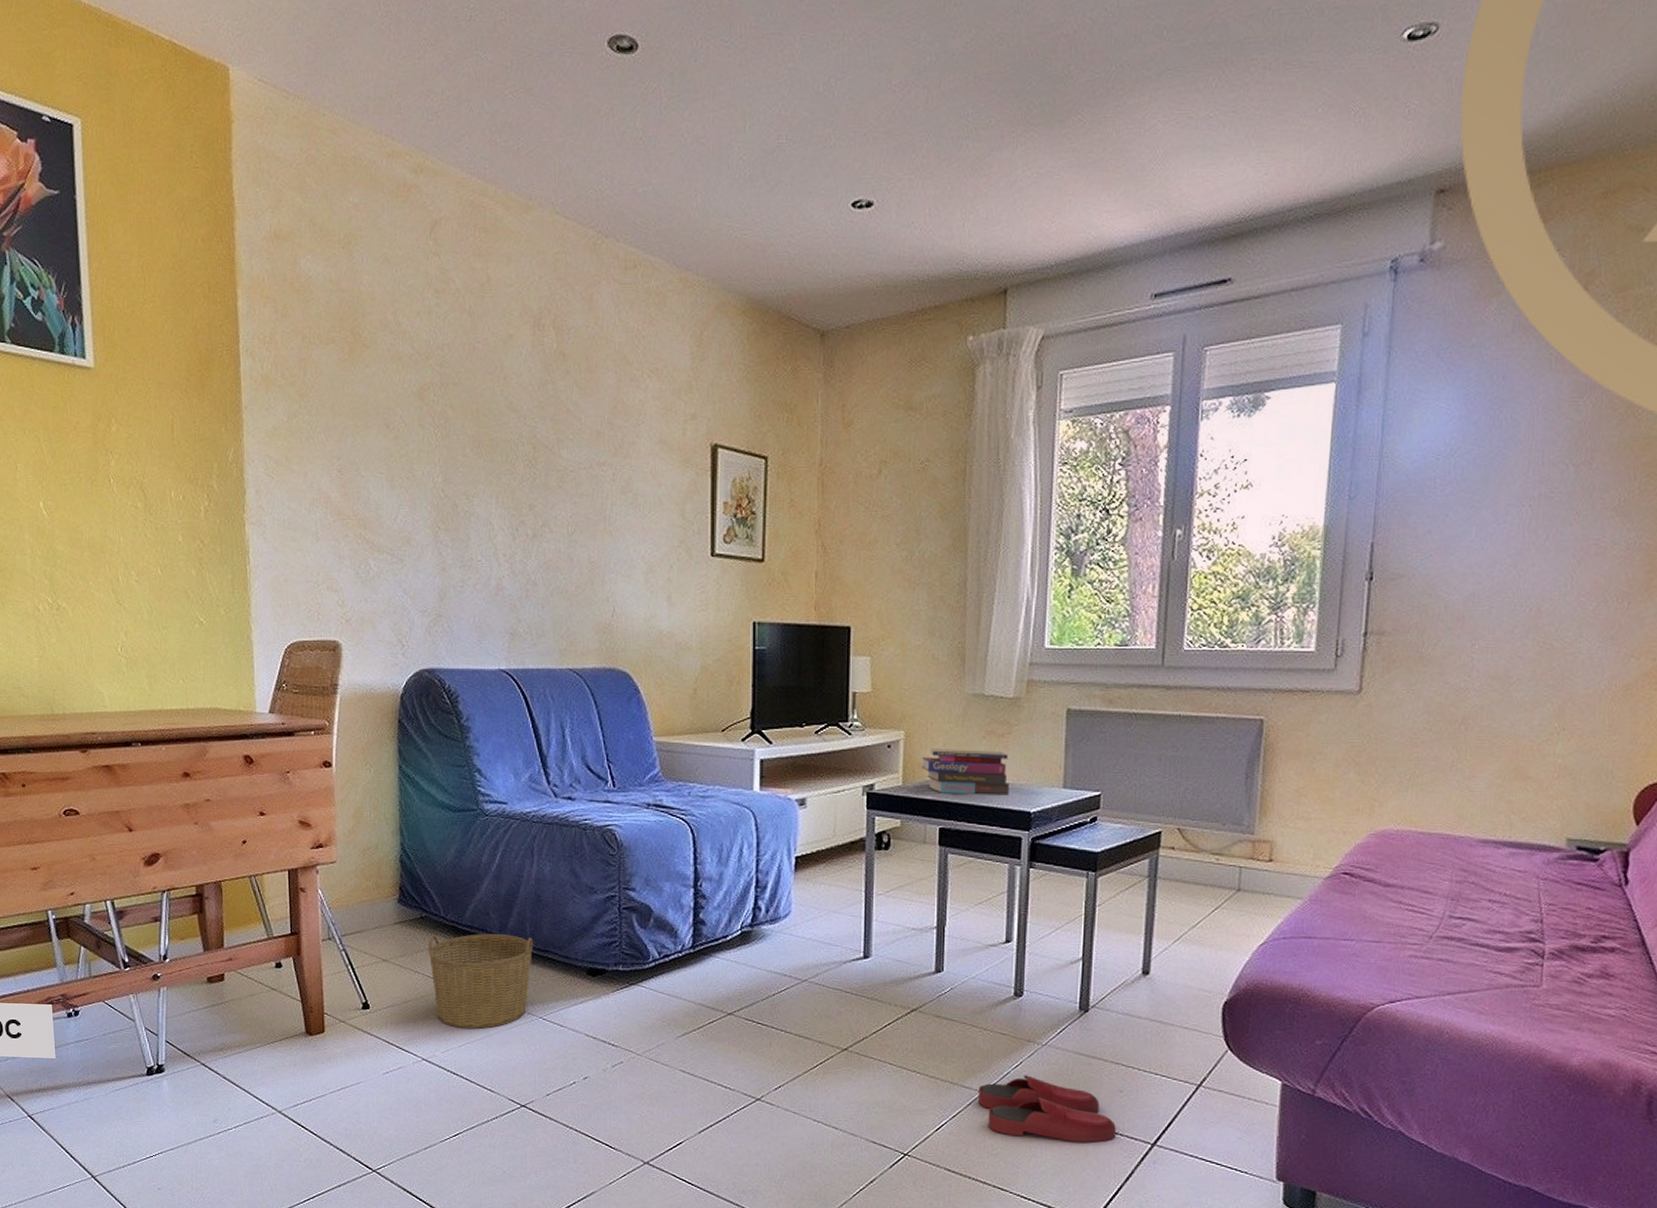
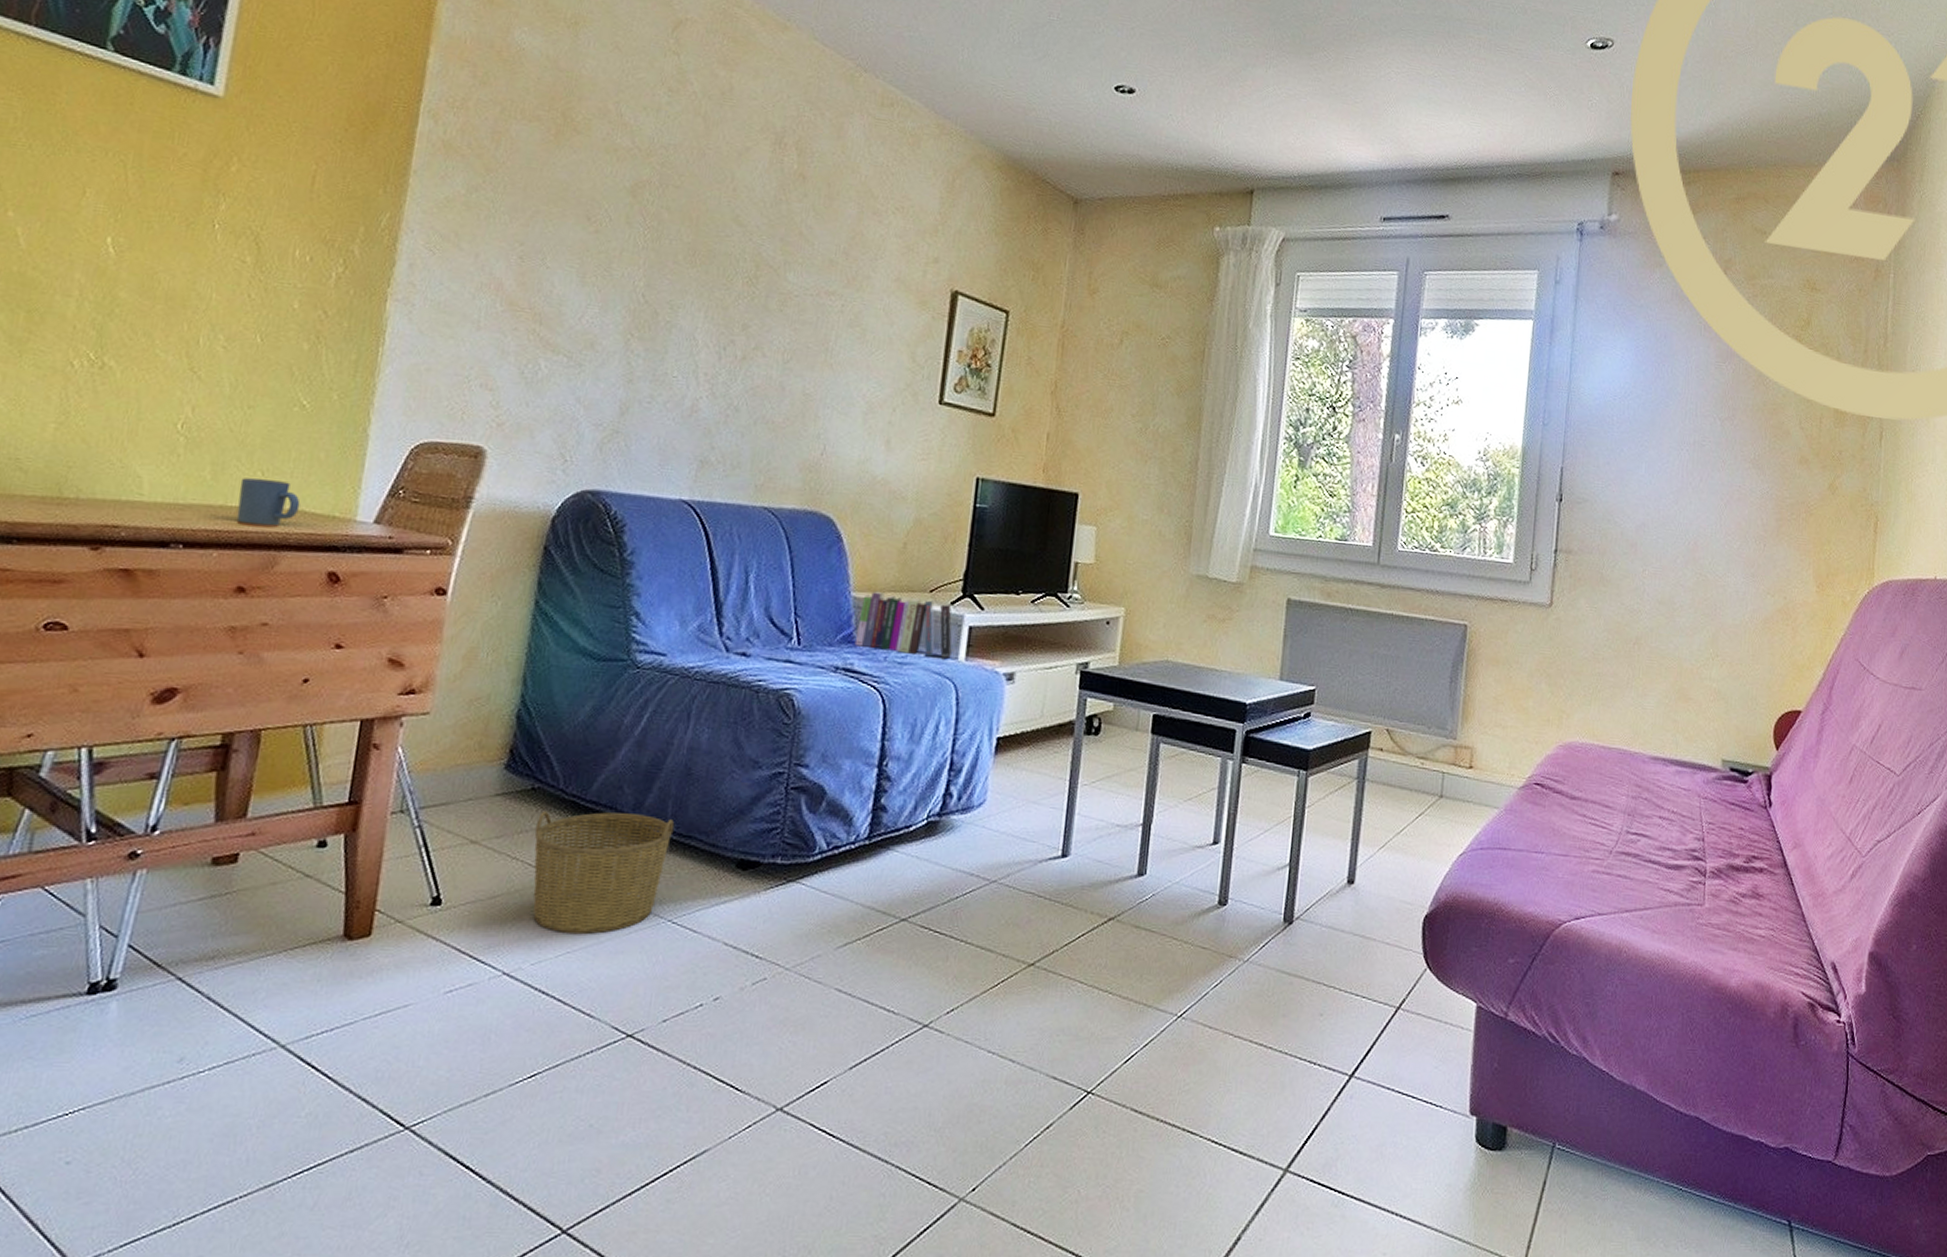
mug: none [169,686,215,724] -> present [235,478,301,528]
books: none [661,734,747,791] -> present [854,590,952,660]
books: present [921,749,1009,795] -> none [1139,629,1228,684]
slippers: present [978,1075,1116,1142] -> none [1173,996,1315,1074]

